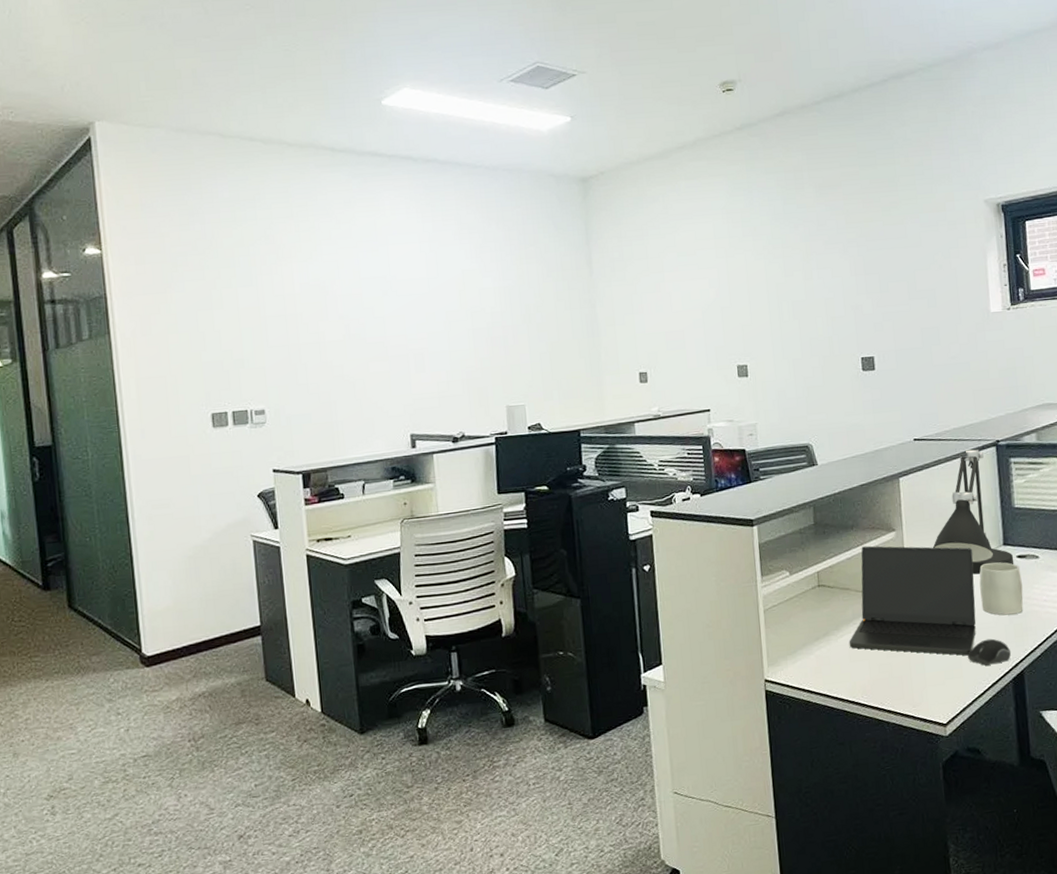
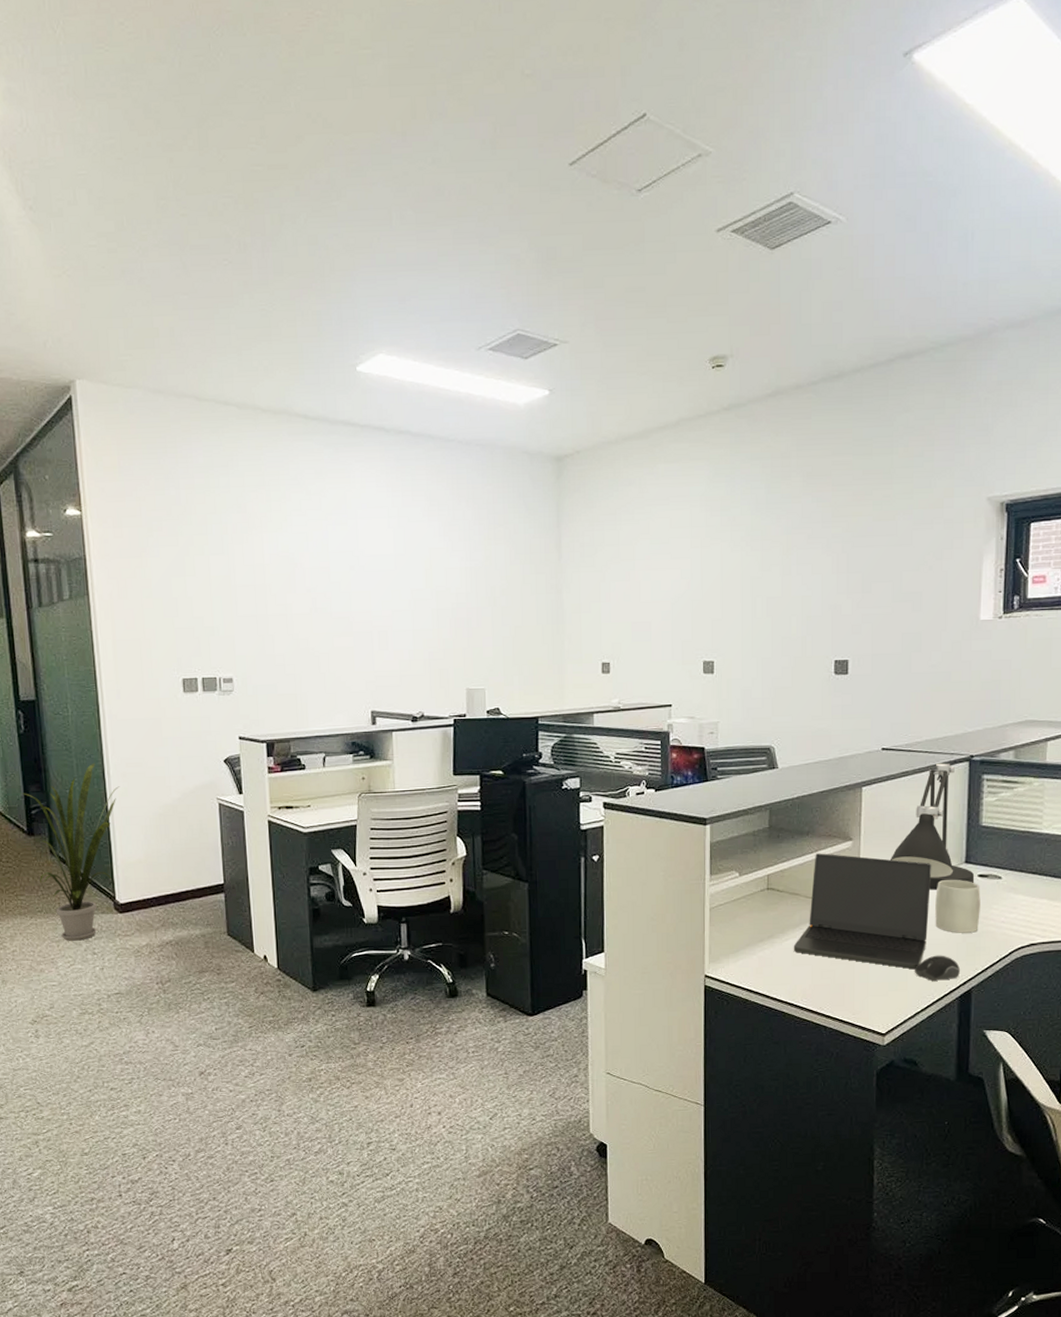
house plant: none [35,507,146,703] -> present [20,763,120,941]

